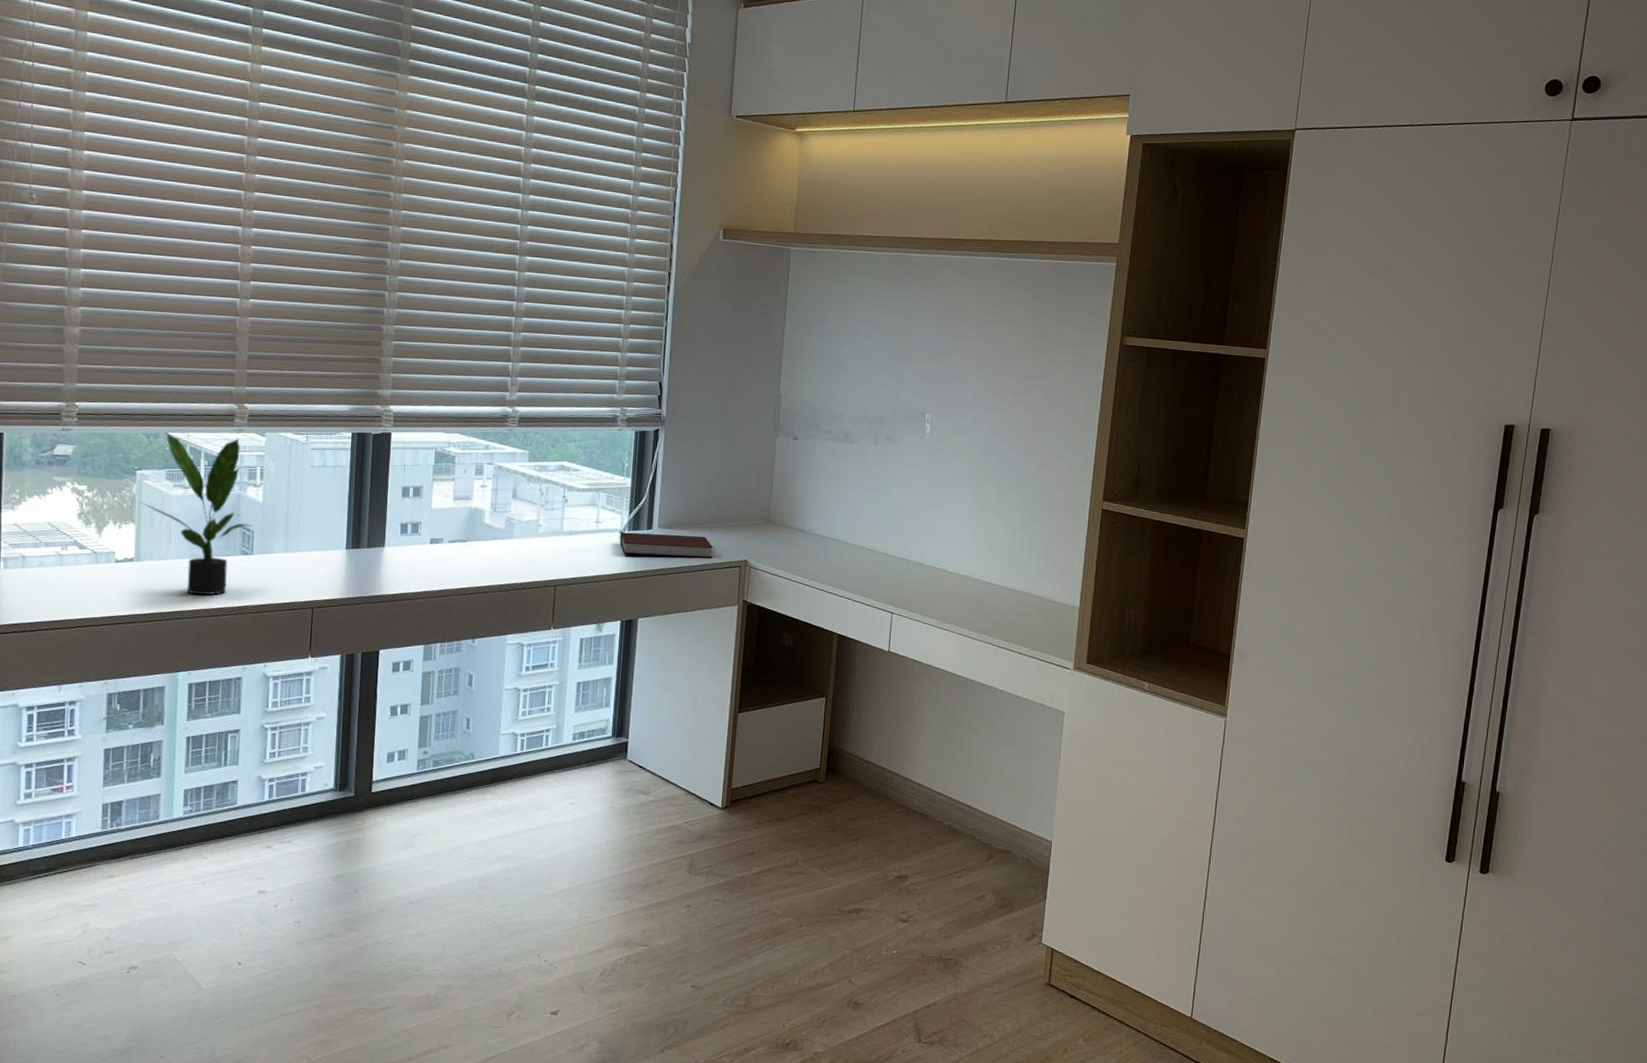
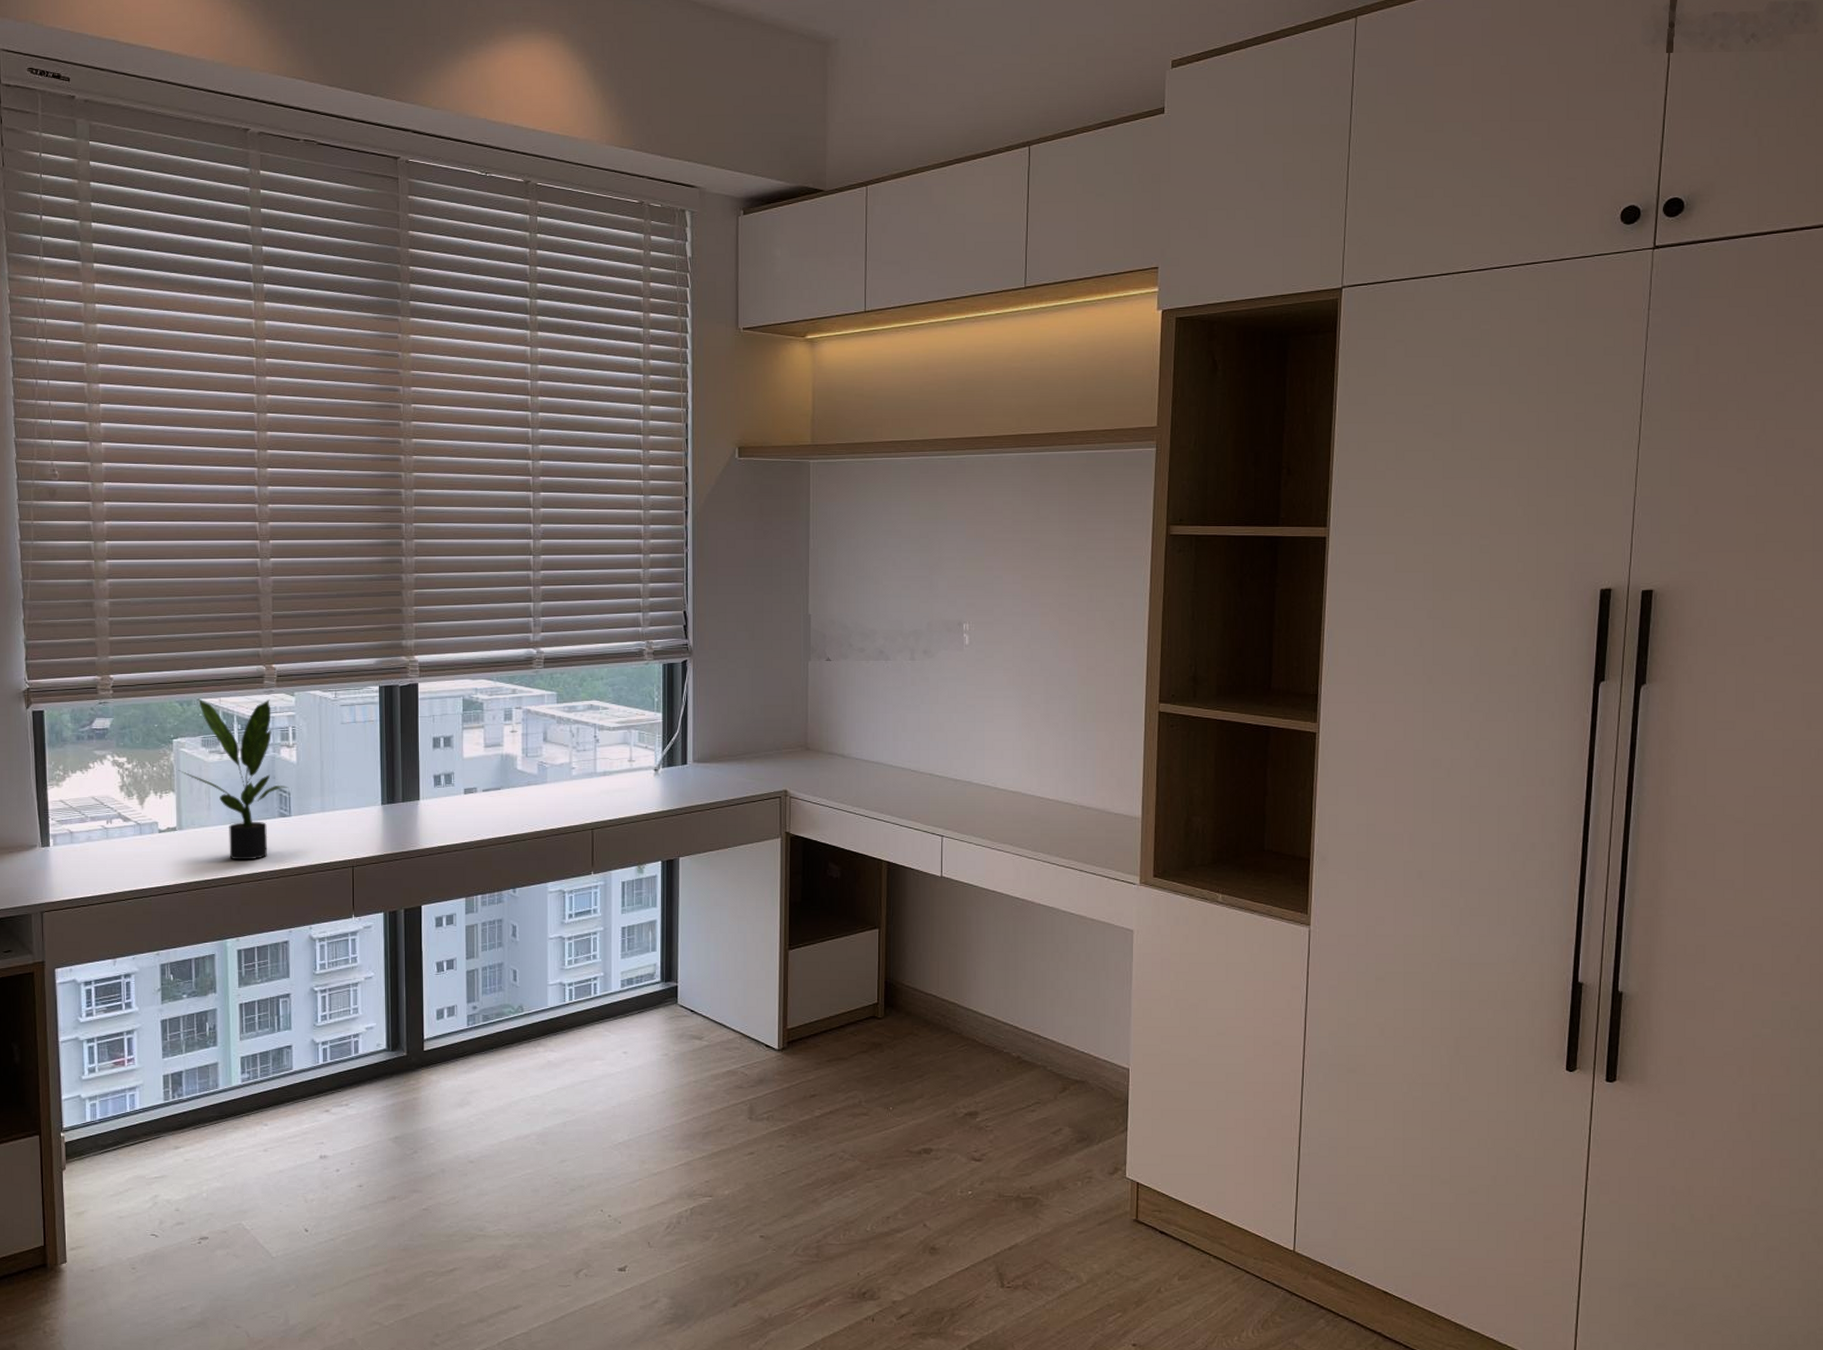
notebook: present [620,532,713,559] -> none [655,768,751,792]

